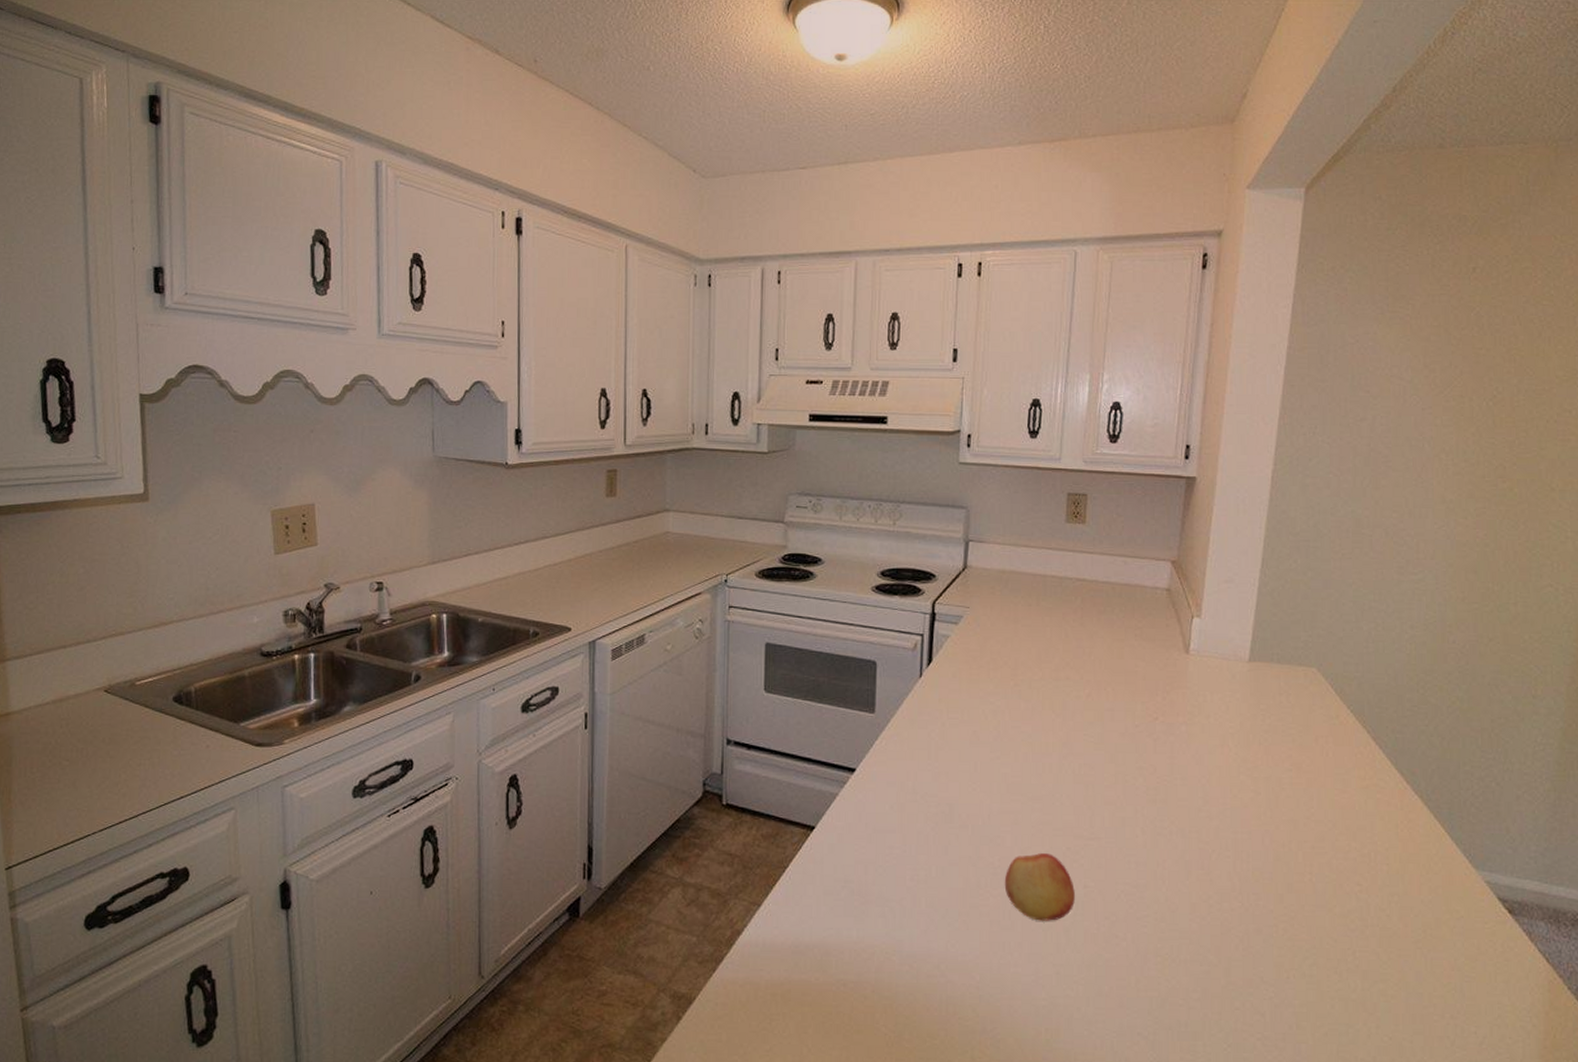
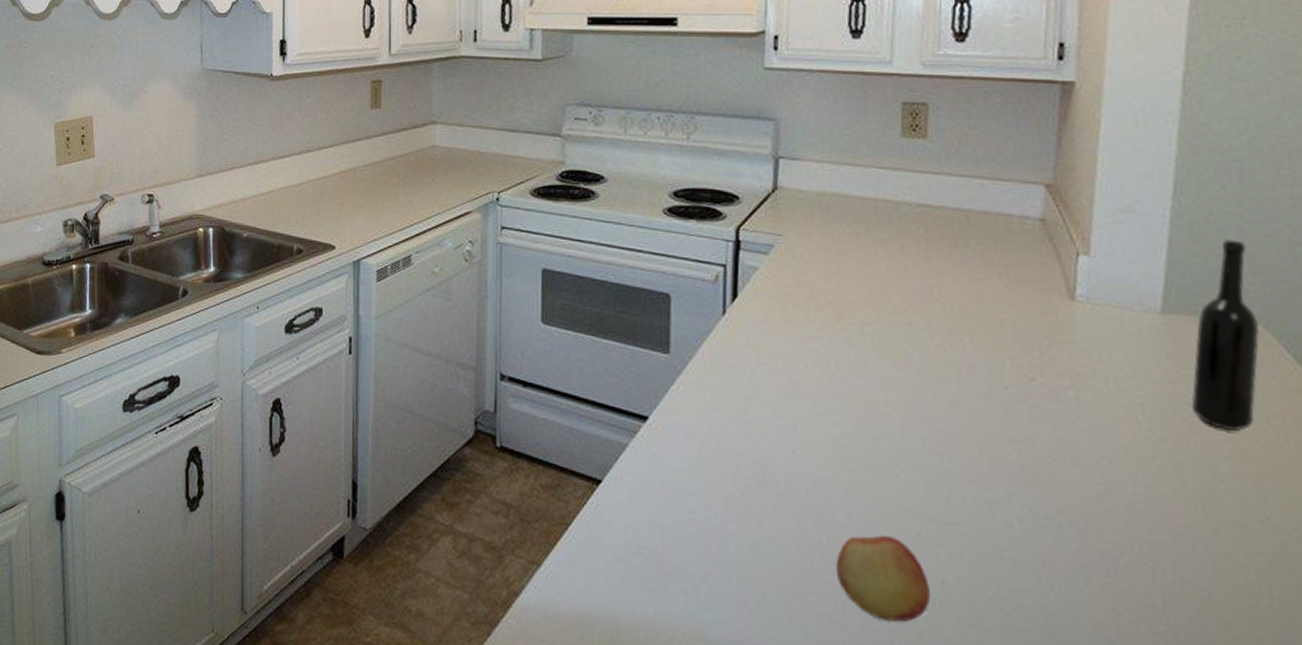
bottle: none [1266,602,1315,750] -> present [1191,239,1260,431]

